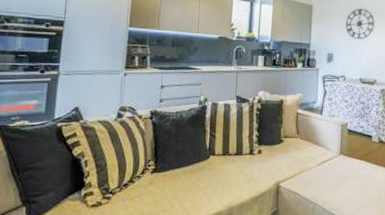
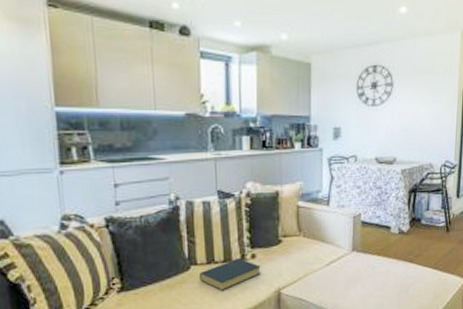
hardback book: none [216,152,265,180] -> present [200,257,261,291]

